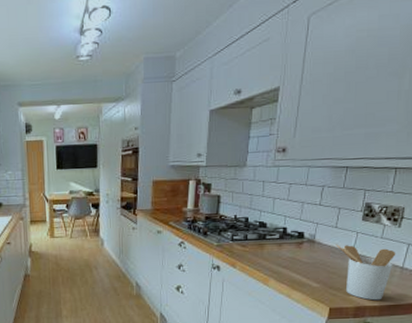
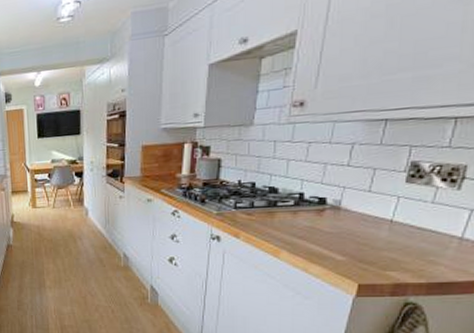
utensil holder: present [336,244,396,301] -> none [368,211,453,277]

